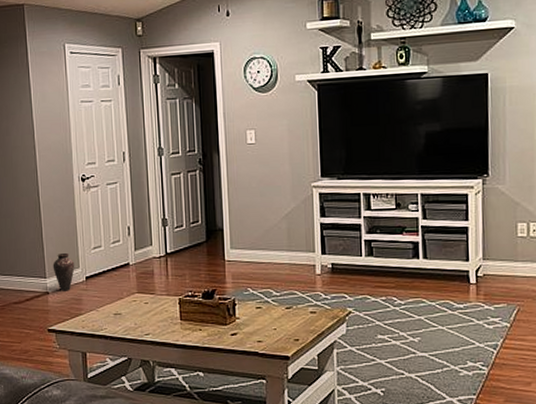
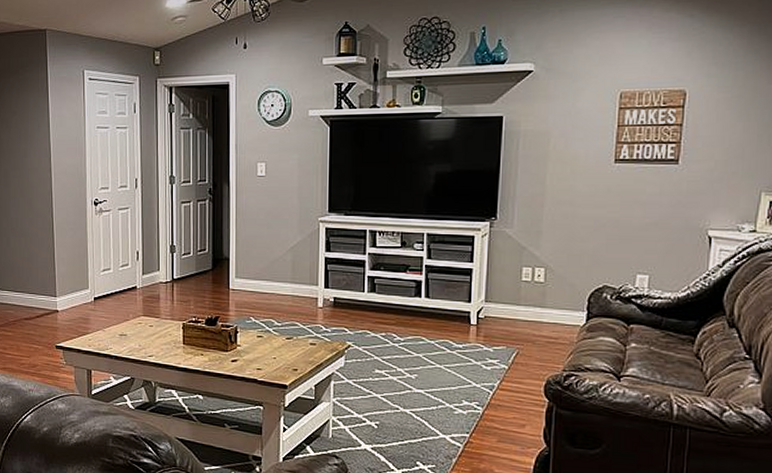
vase: present [52,252,75,291] -> none [63,273,84,310]

